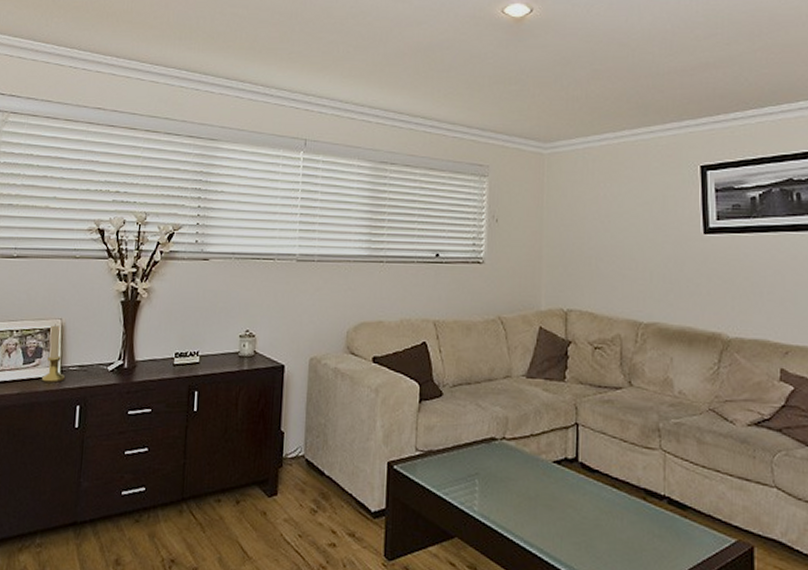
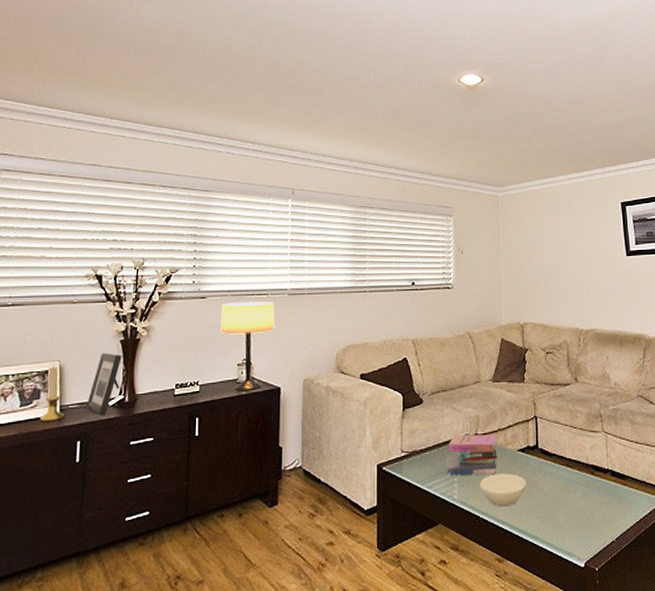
picture frame: none [86,313,122,381] -> present [86,353,122,416]
table lamp: none [224,266,281,367] -> present [221,302,275,392]
books: none [466,435,528,487] -> present [446,434,497,475]
soup bowl: none [504,487,562,527] -> present [479,473,527,507]

